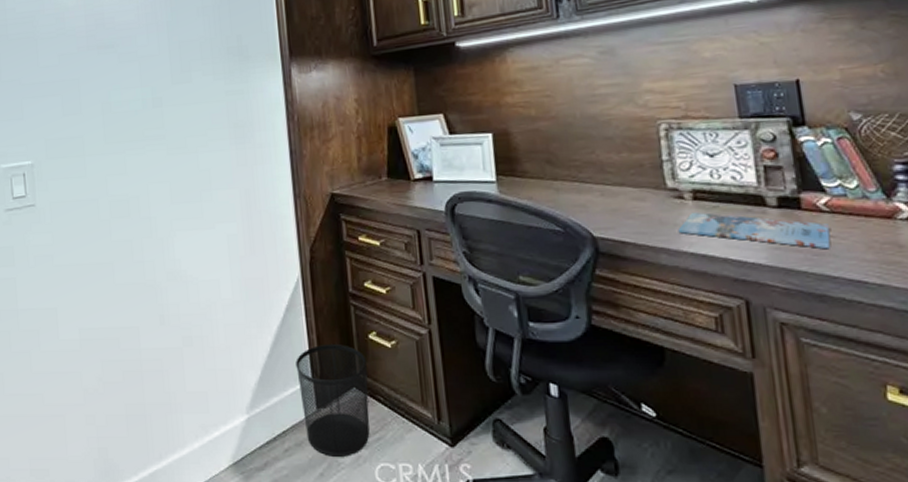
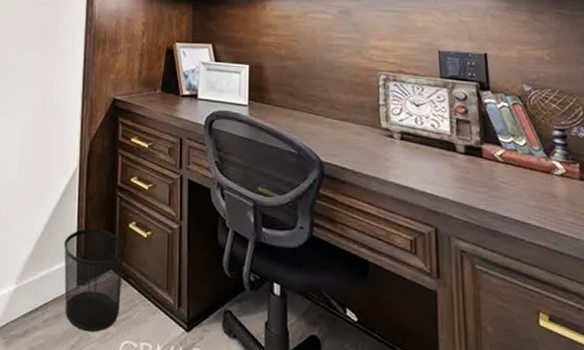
magazine: present [678,211,831,250] -> none [387,149,503,193]

